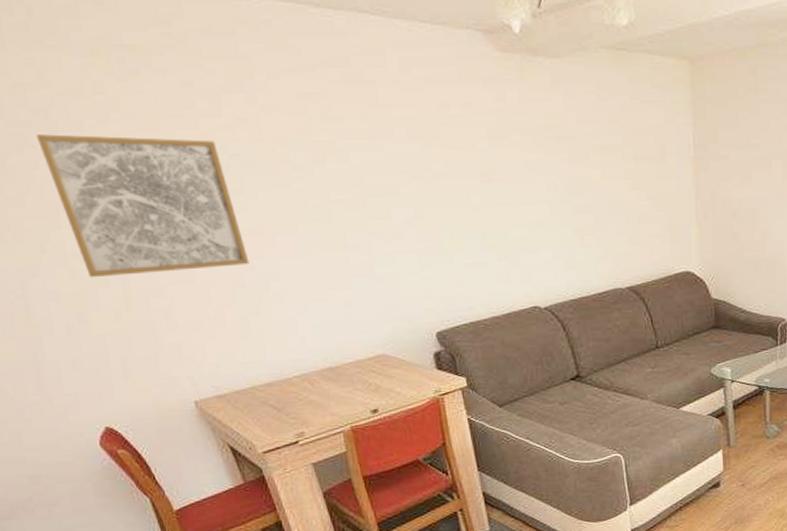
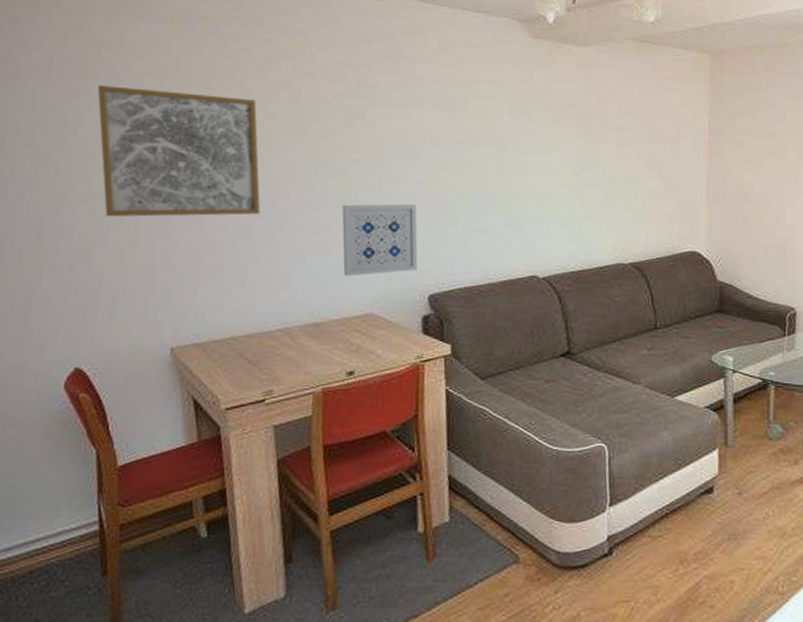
wall art: none [333,244,420,320] -> present [342,204,418,277]

